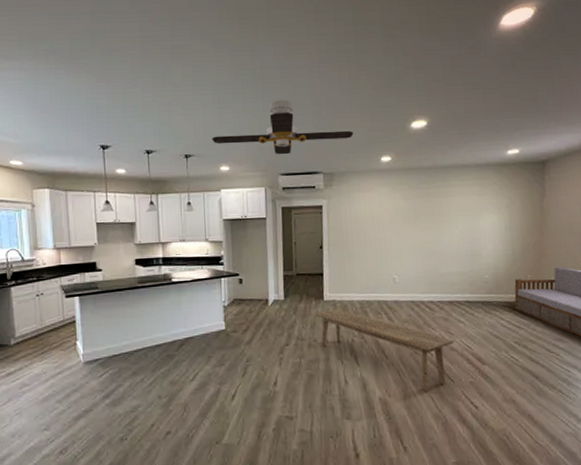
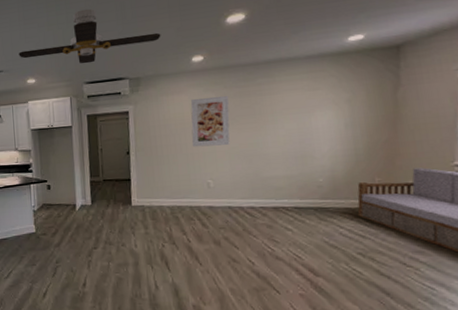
bench: present [315,309,455,392] -> none [123,214,281,302]
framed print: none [379,195,413,244] -> present [190,95,230,147]

